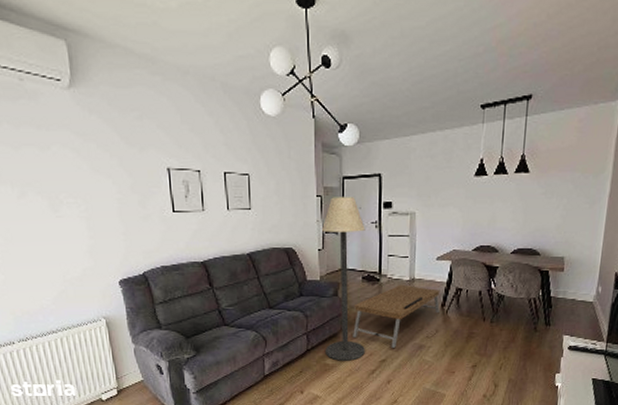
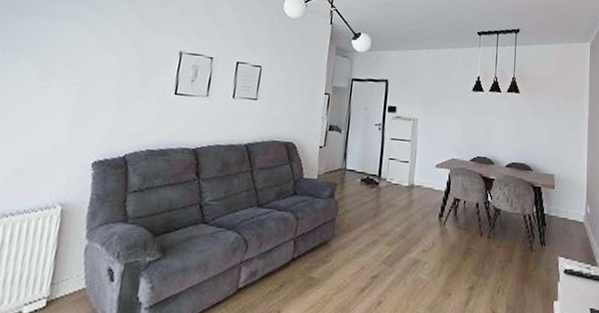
floor lamp: present [322,197,365,361] -> none [312,96,369,275]
coffee table: present [353,284,441,348] -> none [345,190,439,262]

